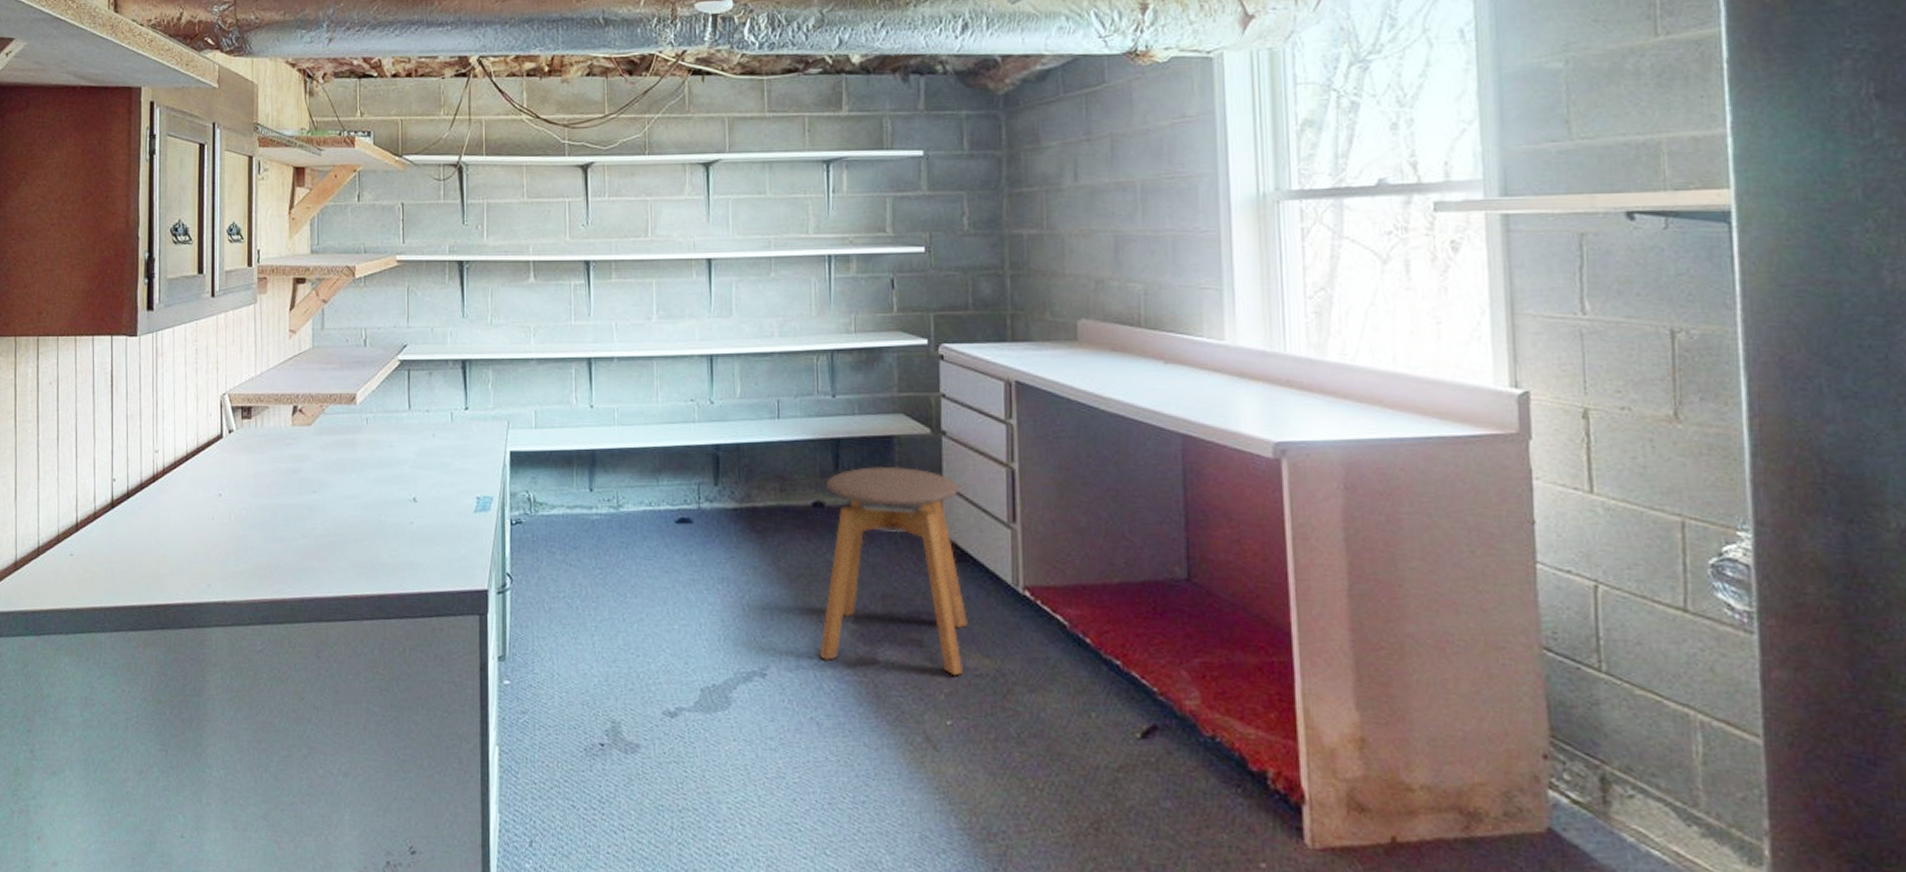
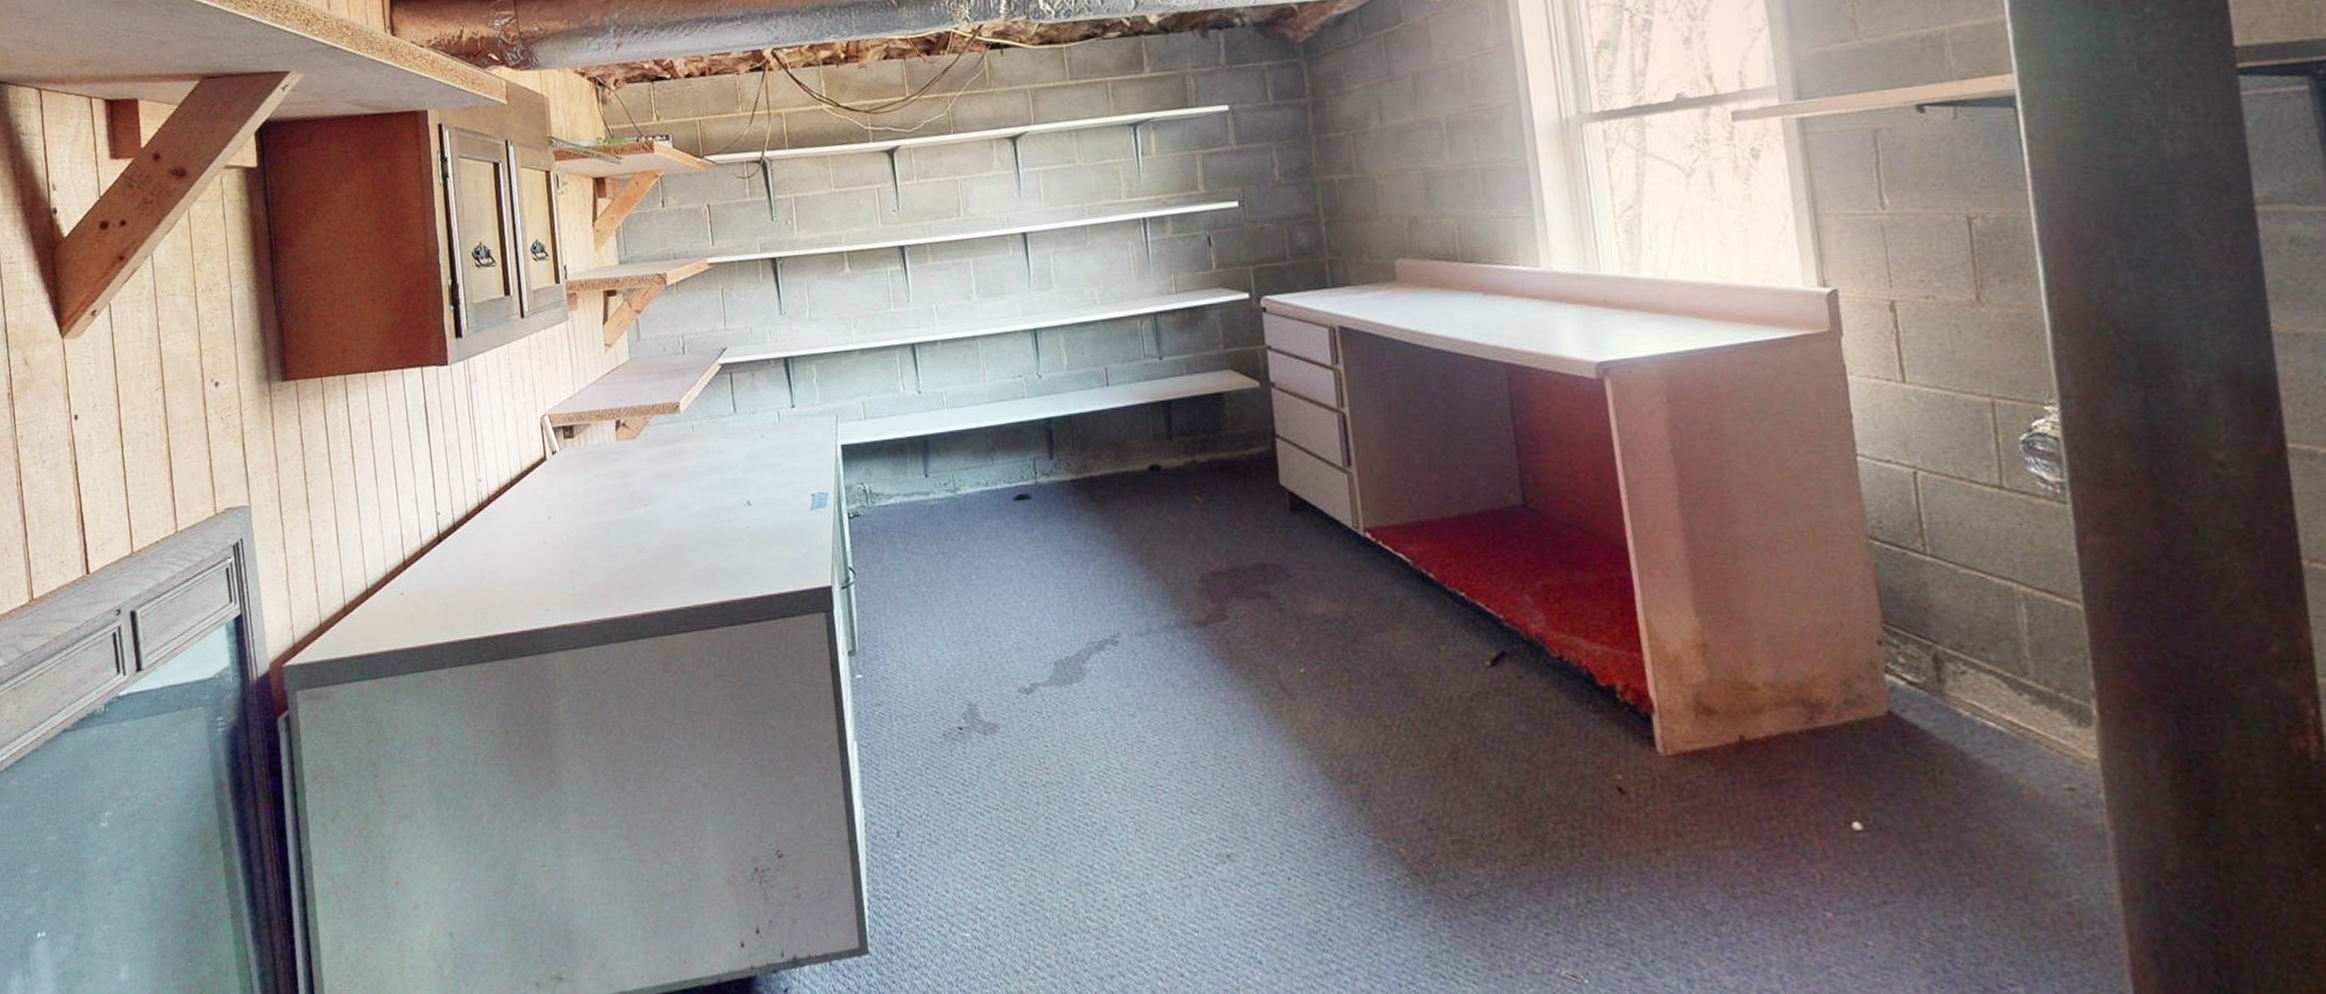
stool: present [819,465,968,676] -> none [1160,422,1313,624]

